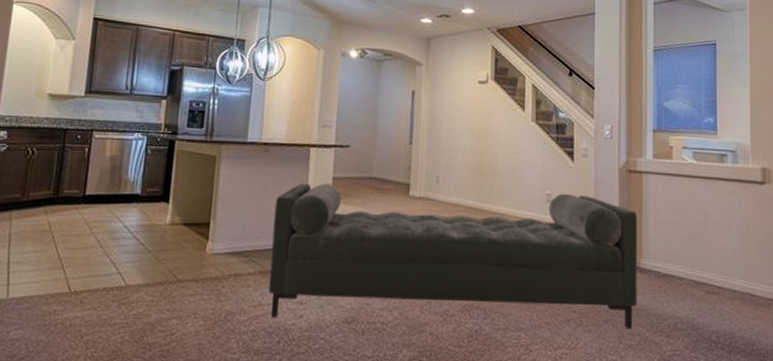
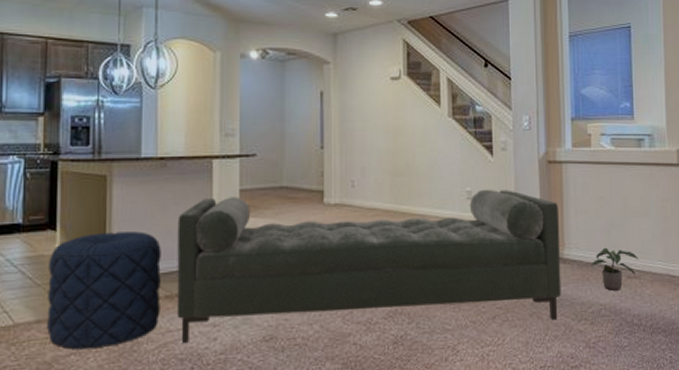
pouf: none [153,208,259,314] -> present [47,231,161,349]
potted plant: none [669,260,718,305] -> present [591,247,638,291]

